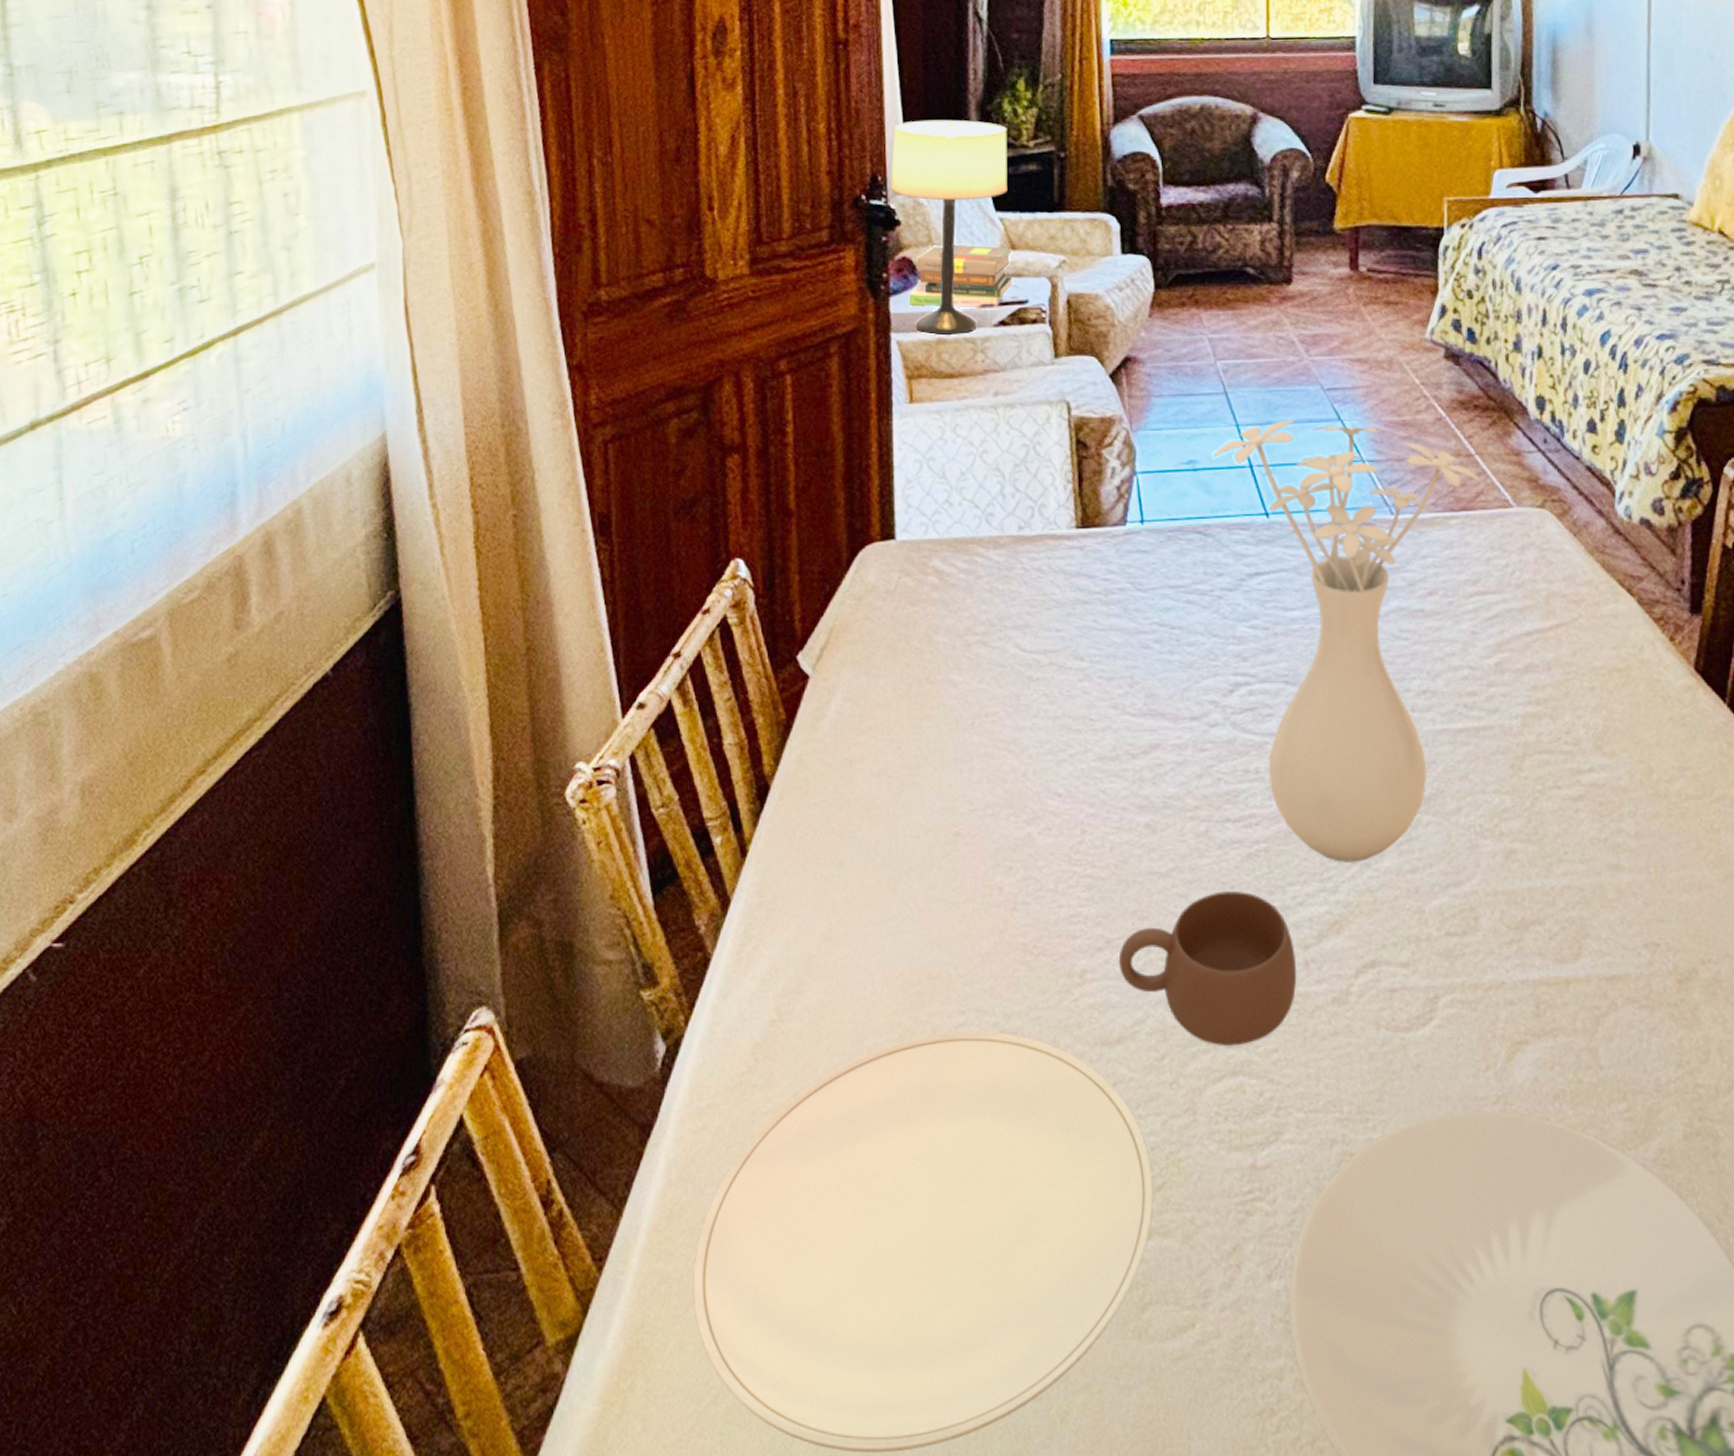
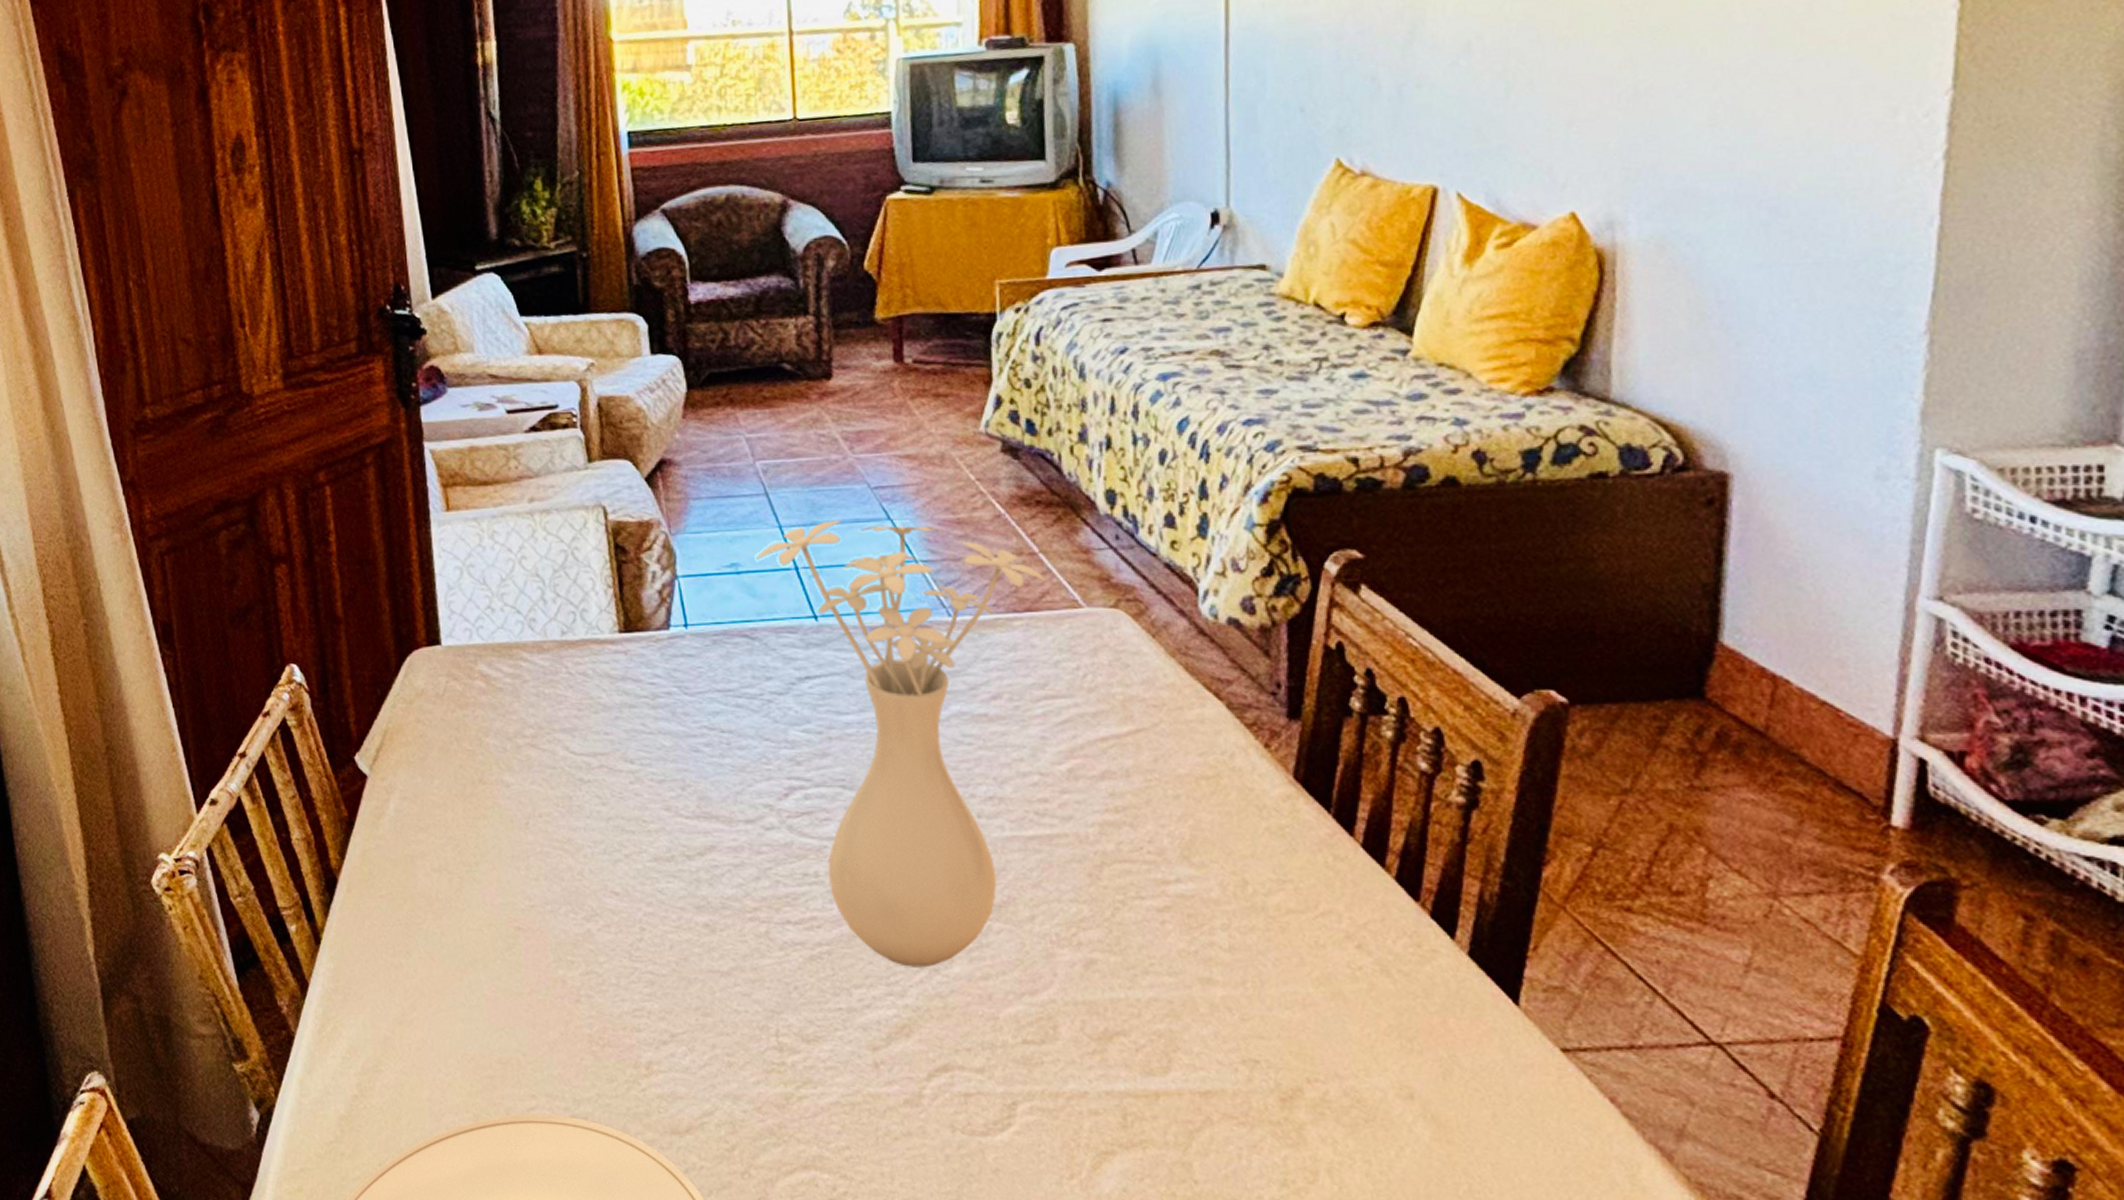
table lamp: present [890,119,1007,335] -> none [413,224,531,443]
books: present [908,244,1013,308] -> none [439,350,542,415]
cup: present [1118,891,1297,1046] -> none [683,991,867,1141]

